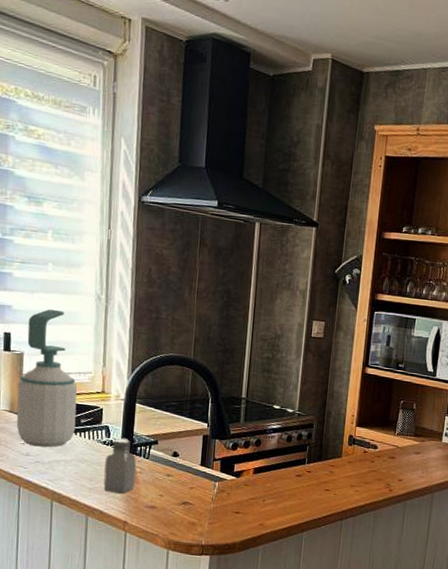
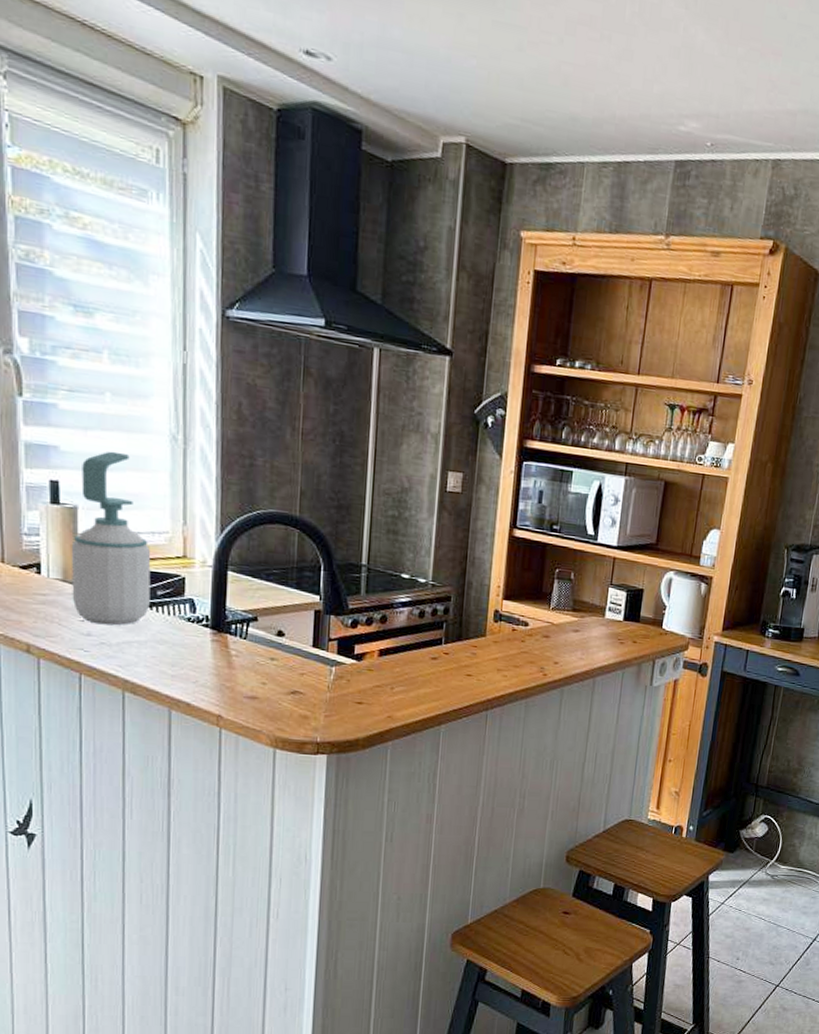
saltshaker: present [103,438,136,494] -> none [190,614,231,682]

